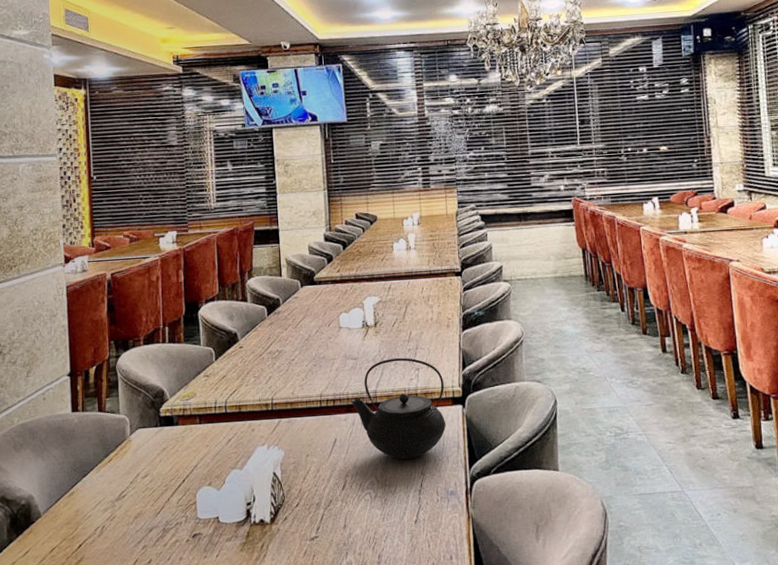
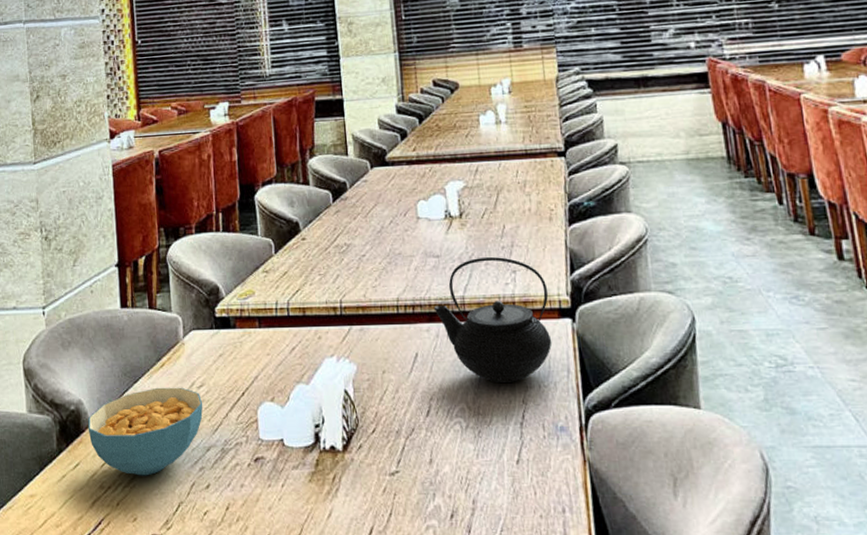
cereal bowl: none [38,478,147,558] -> present [88,387,203,476]

